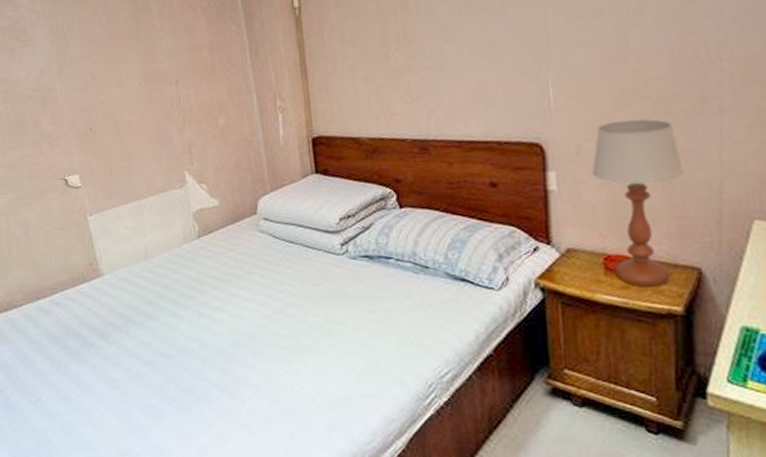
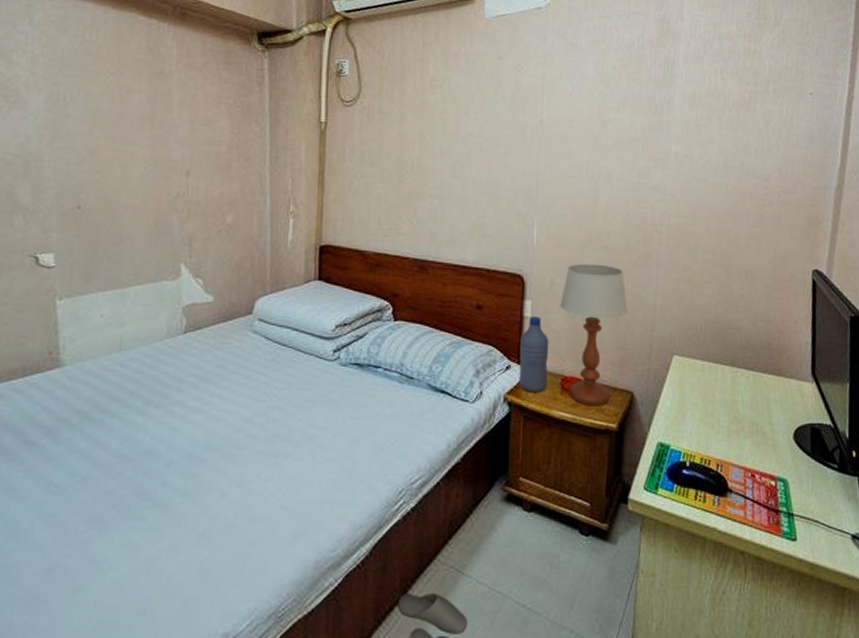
water bottle: none [547,189,587,276] -> present [519,316,549,393]

